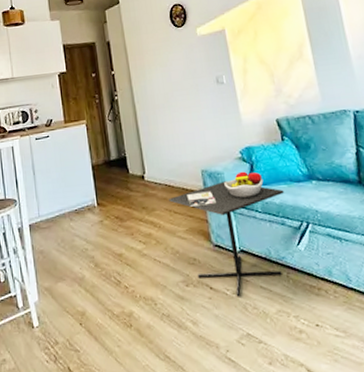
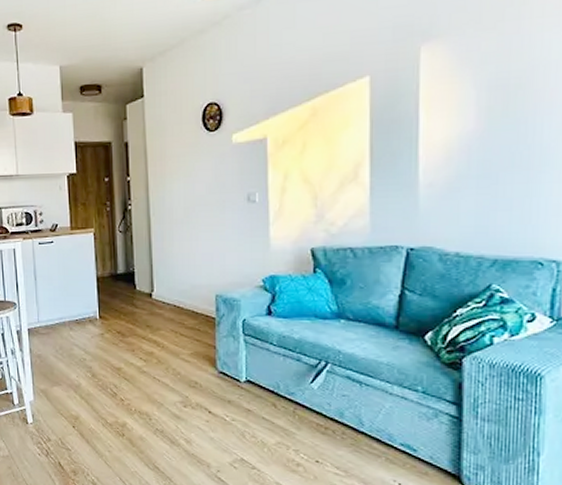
kitchen table: present [169,171,285,297] -> none [176,301,306,424]

